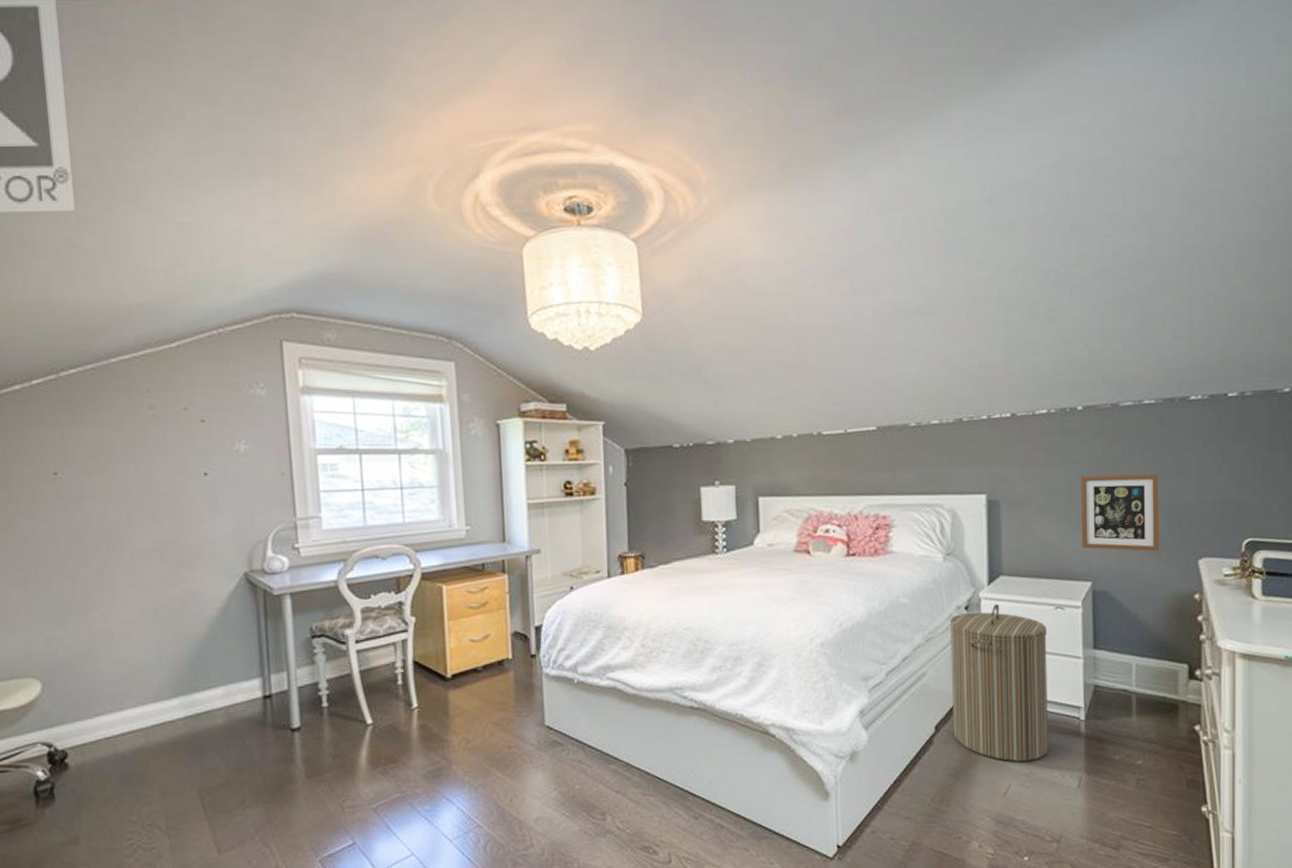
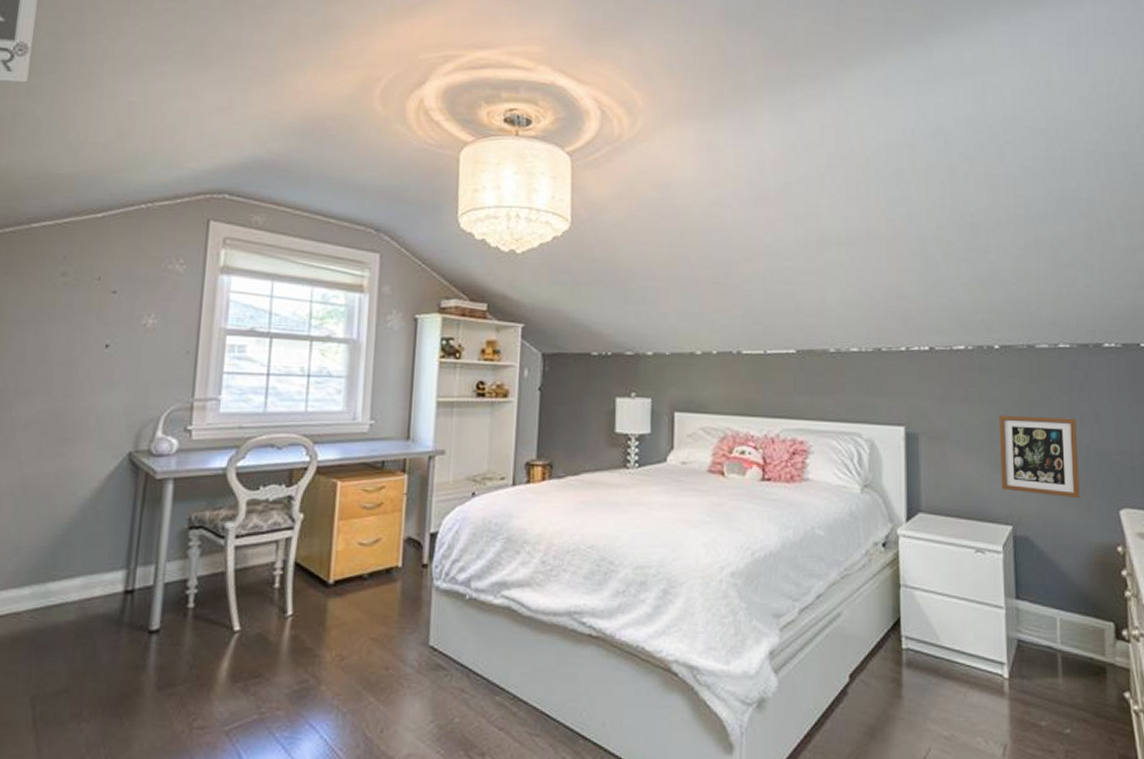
laundry hamper: present [949,603,1049,762] -> none [866,542,971,722]

